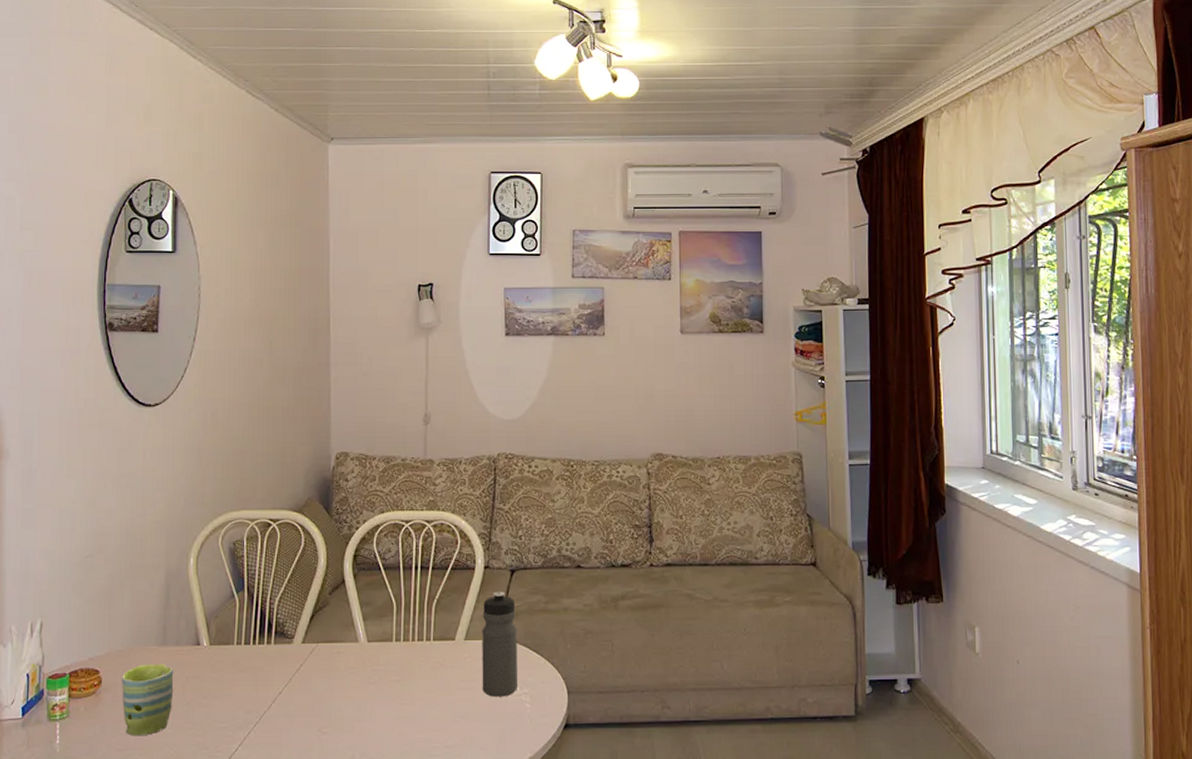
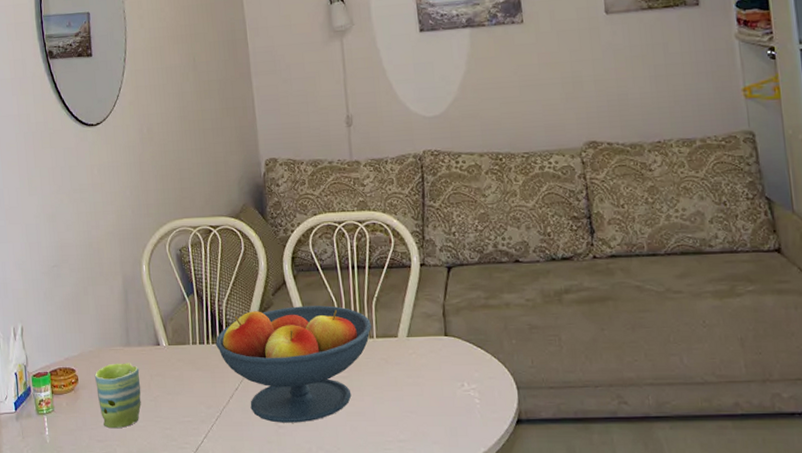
fruit bowl: none [263,606,430,729] -> present [216,305,372,423]
water bottle: present [482,591,518,697] -> none [422,288,466,392]

